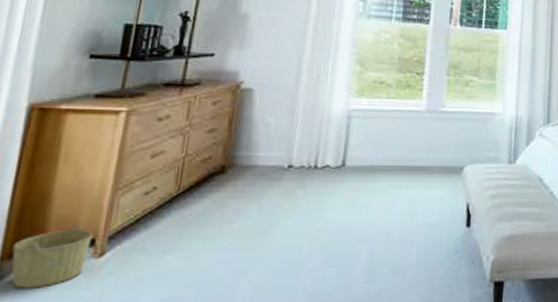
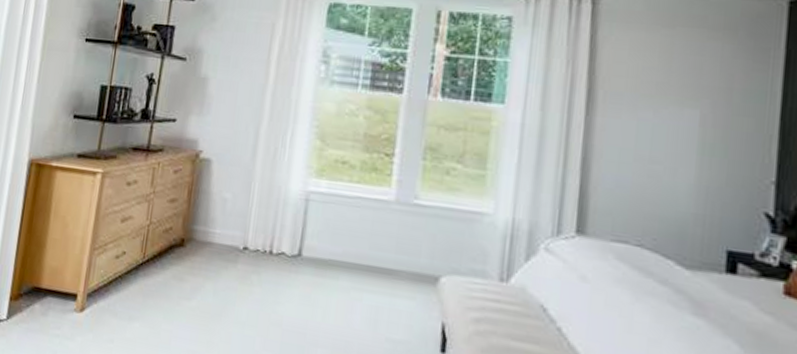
basket: present [11,224,93,289] -> none [18,277,76,332]

